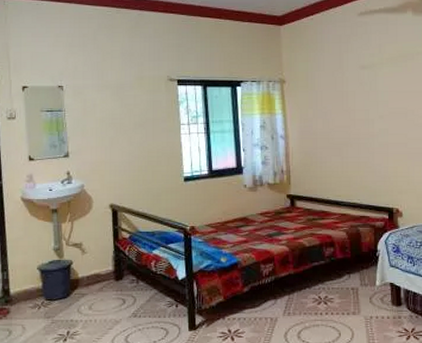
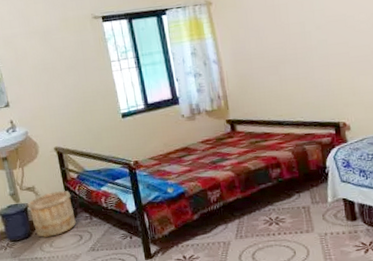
wooden bucket: none [71,251,121,300] -> present [27,191,76,238]

